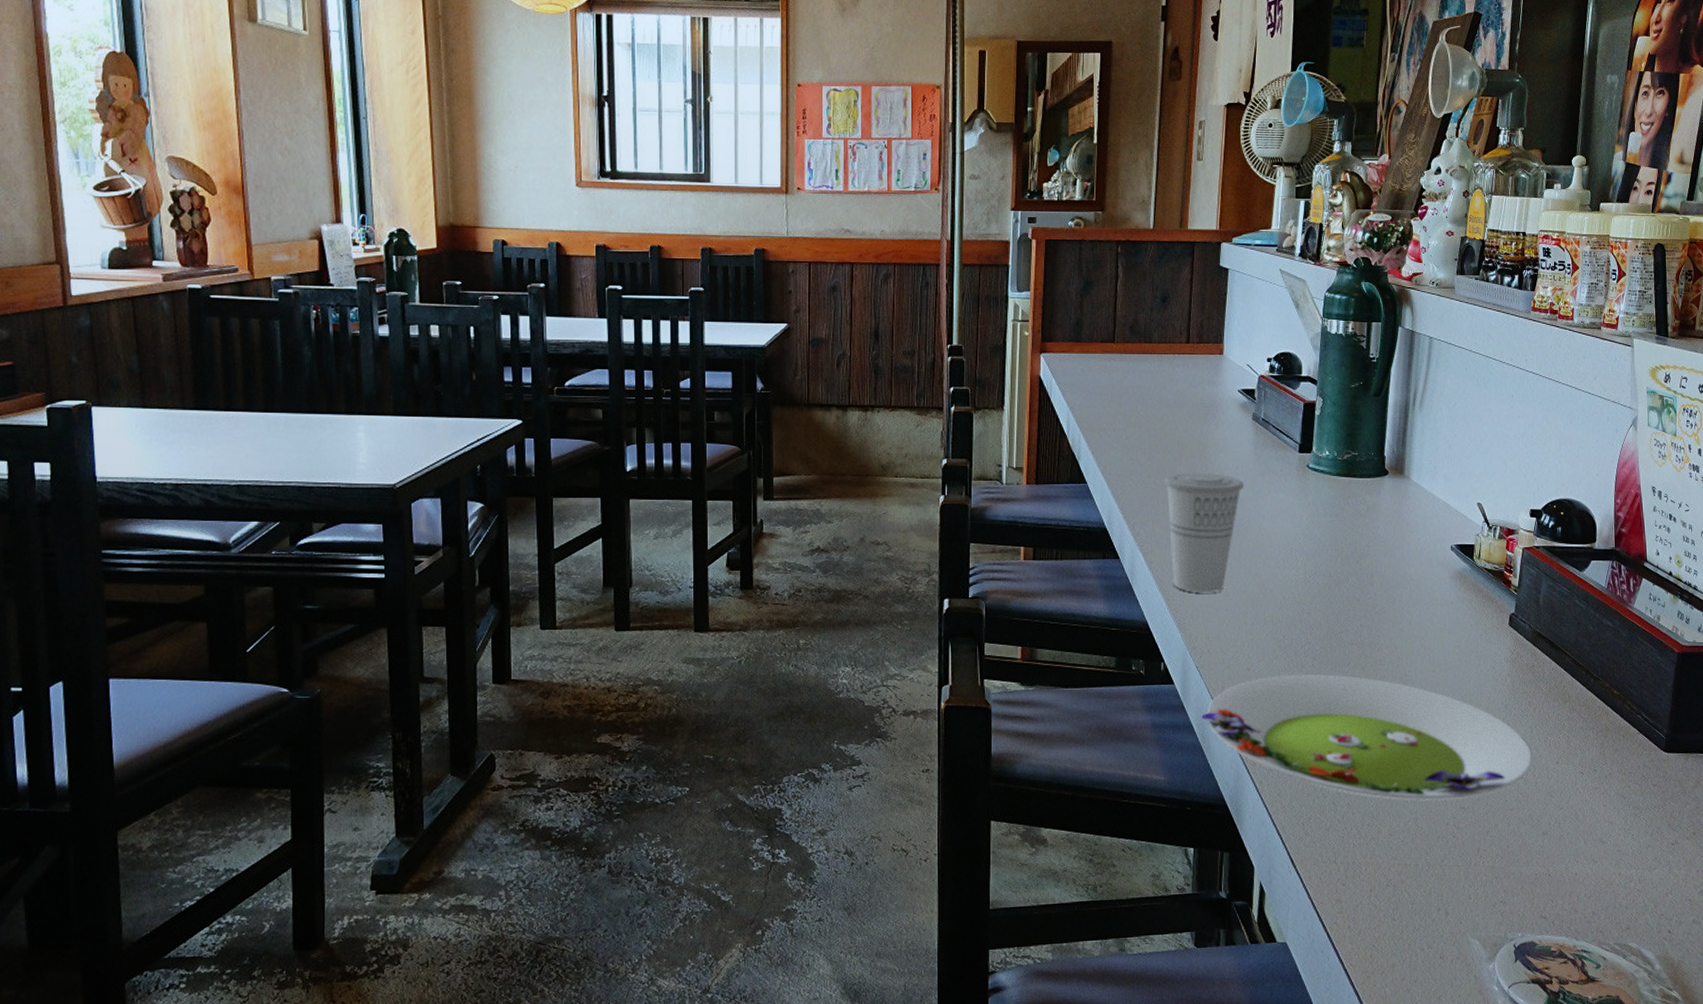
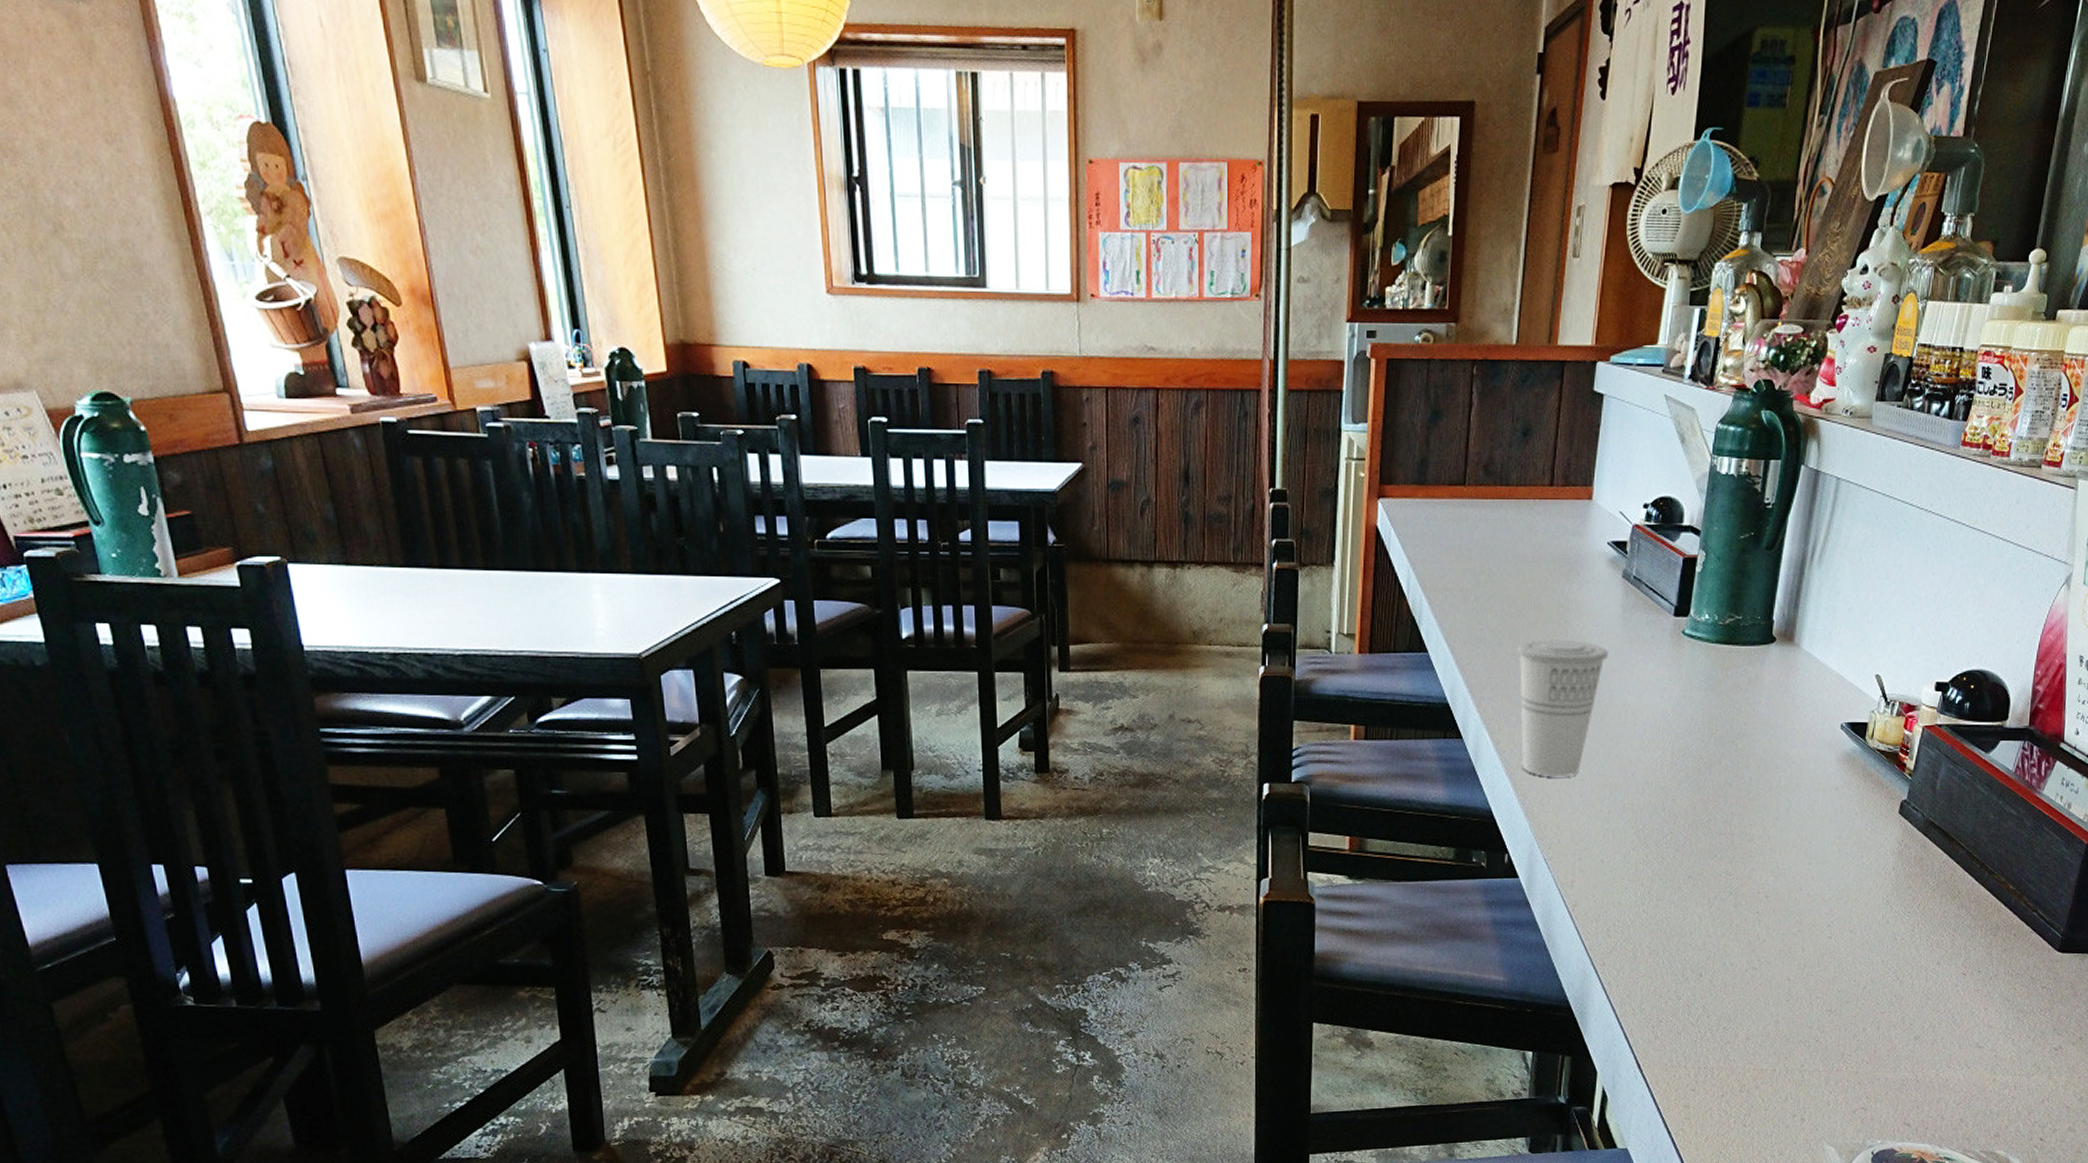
salad plate: present [1202,674,1532,801] -> none [1548,867,1911,1003]

